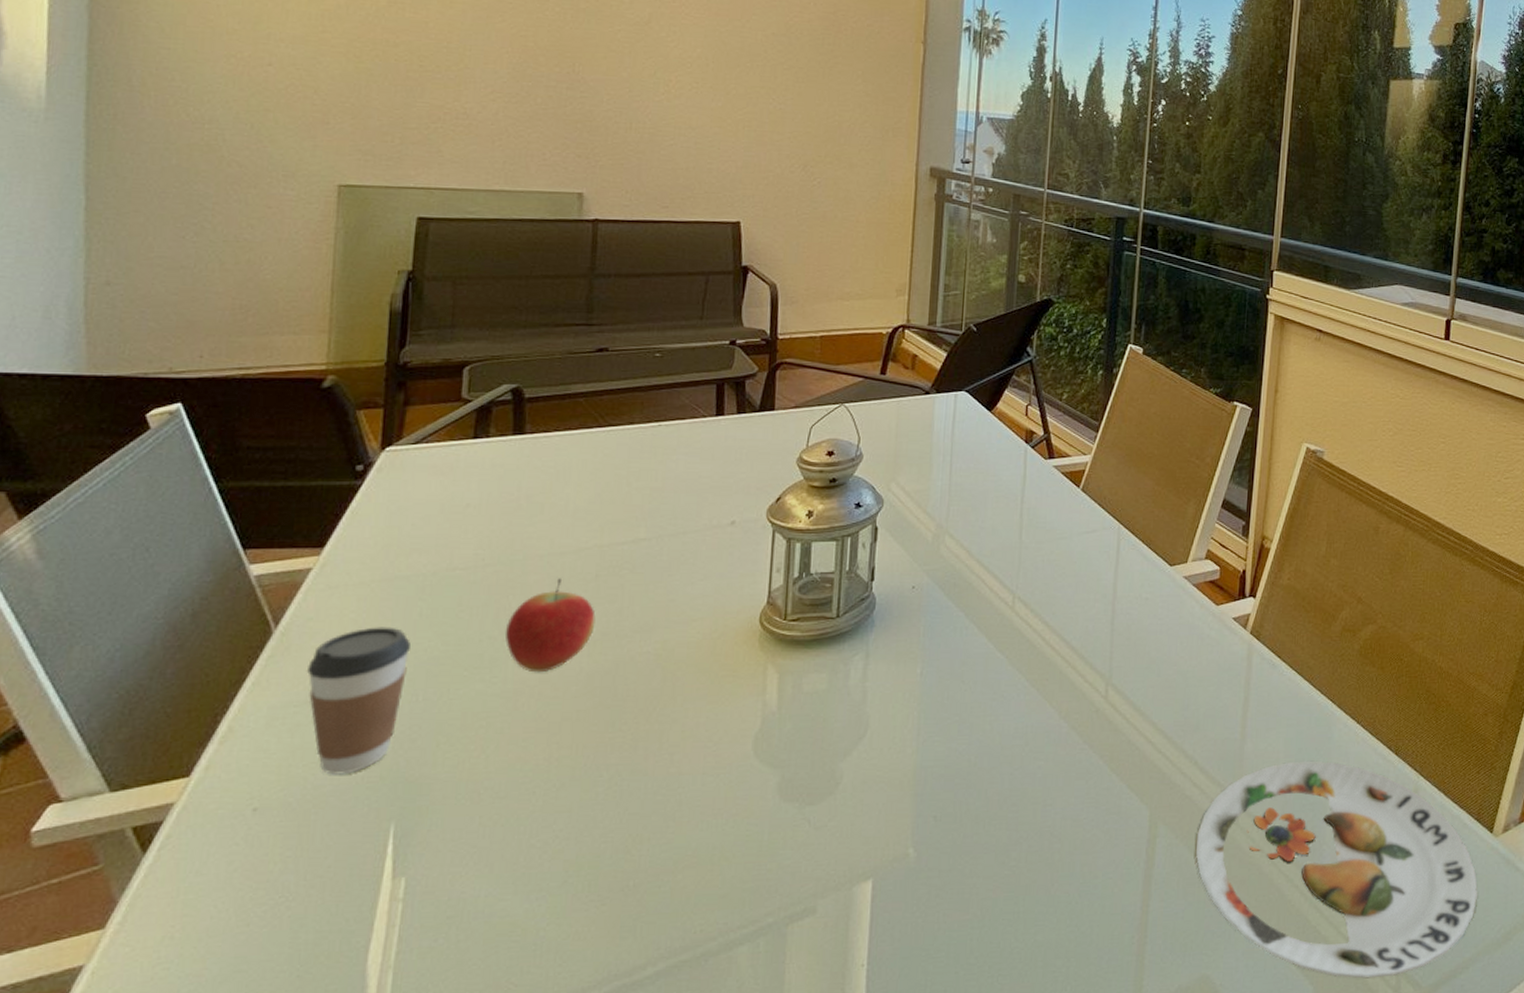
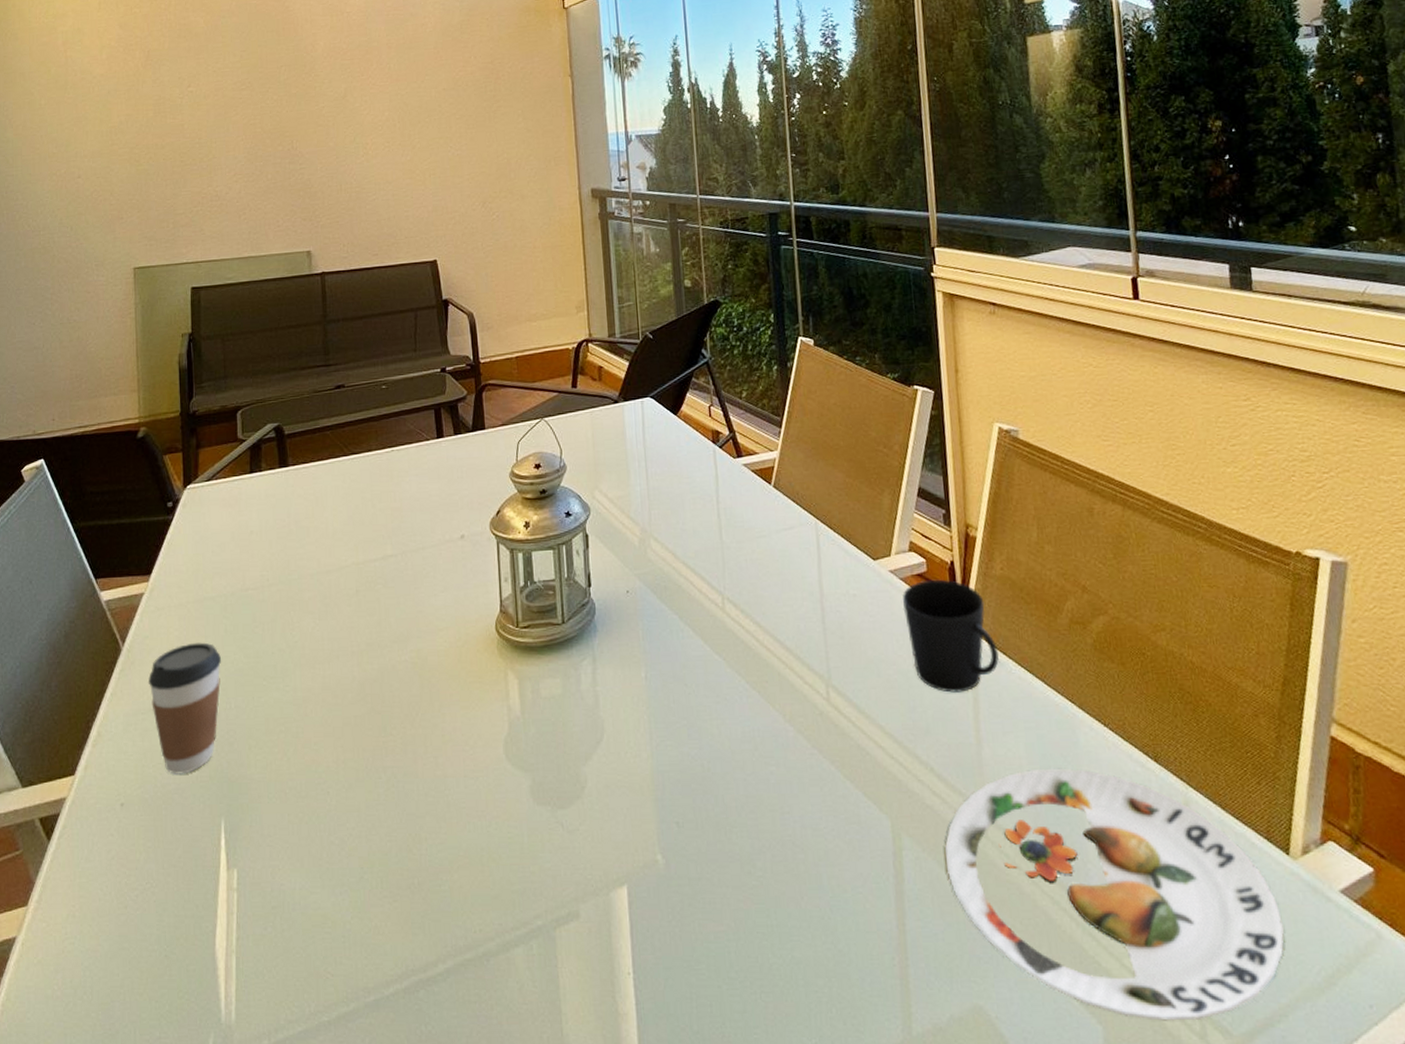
apple: present [504,578,596,673] -> none [291,594,360,682]
cup: none [1191,586,1274,692] -> present [903,579,999,693]

